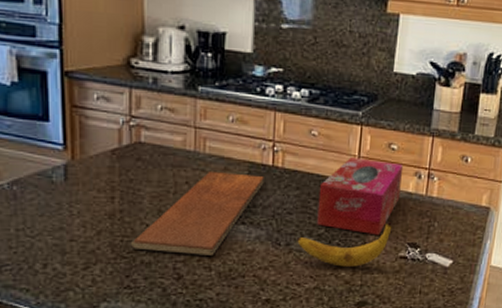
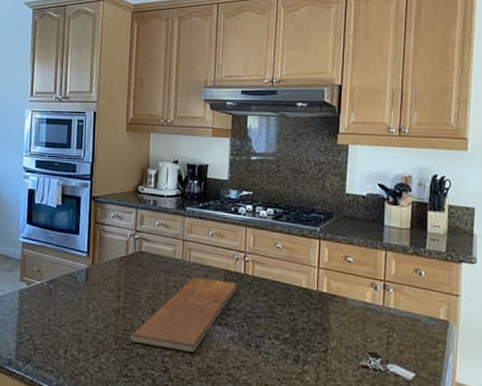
banana: present [296,221,392,267] -> none [264,329,352,373]
tissue box: present [317,157,404,235] -> none [283,268,360,343]

